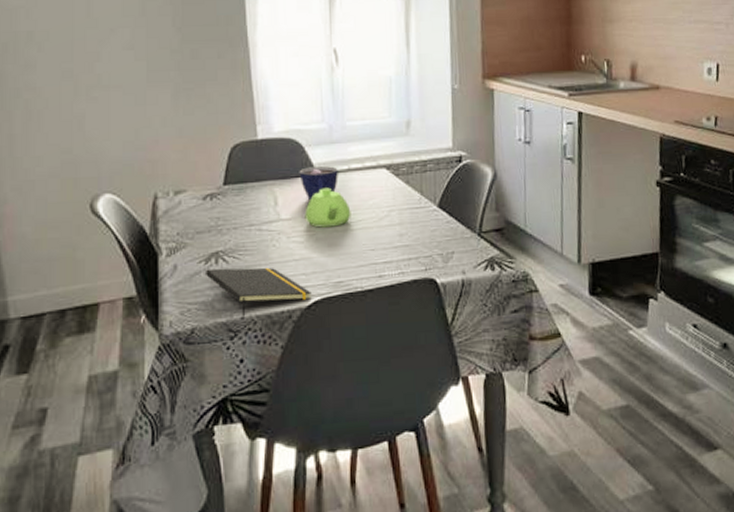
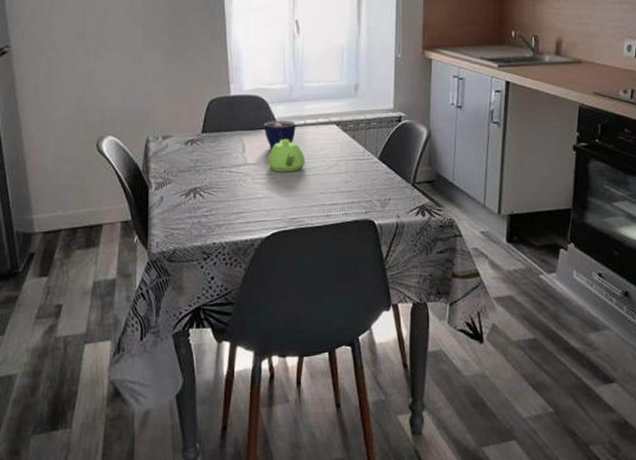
notepad: present [206,267,312,317] -> none [186,202,270,243]

